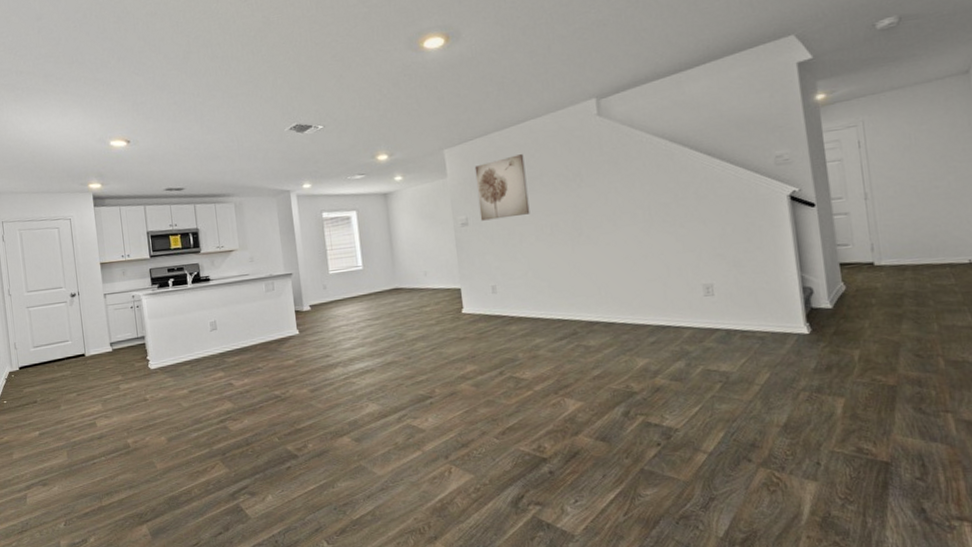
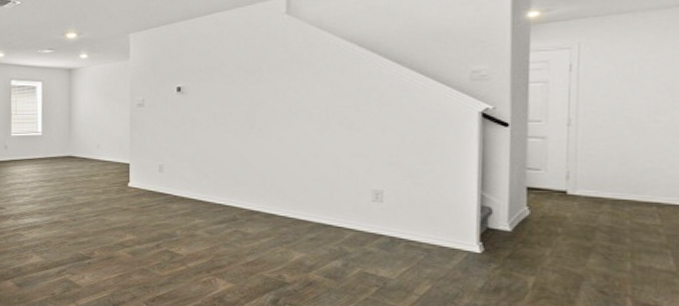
wall art: present [474,154,530,221] -> none [156,45,206,104]

